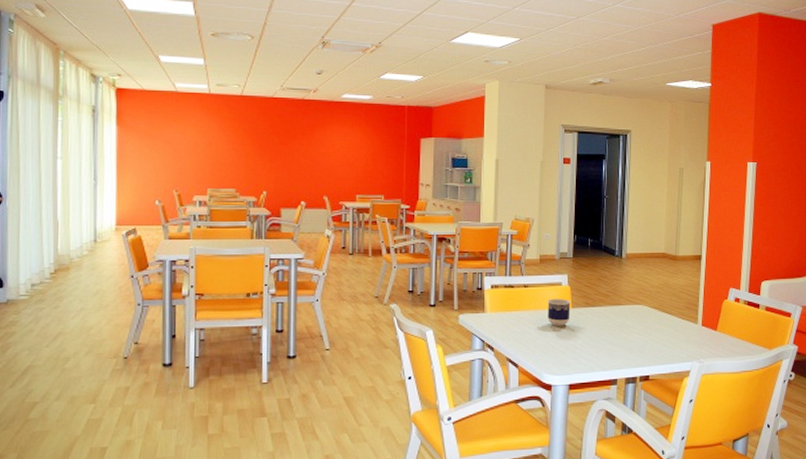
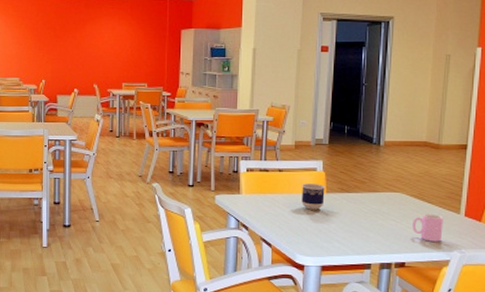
cup: none [655,325,683,353] -> present [413,214,443,242]

